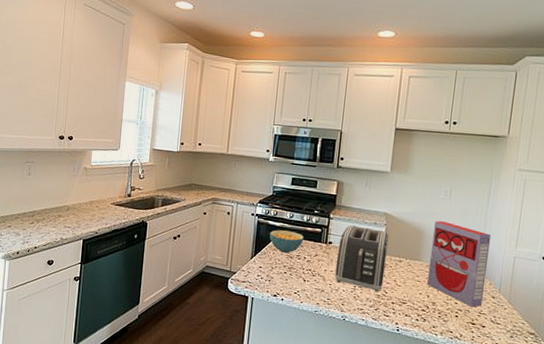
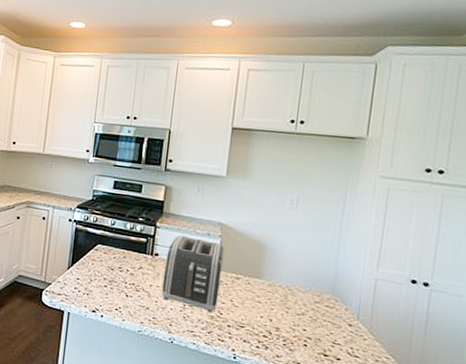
cereal bowl: present [270,230,305,254] -> none [88,238,128,265]
cereal box: present [427,221,492,307] -> none [269,233,347,336]

